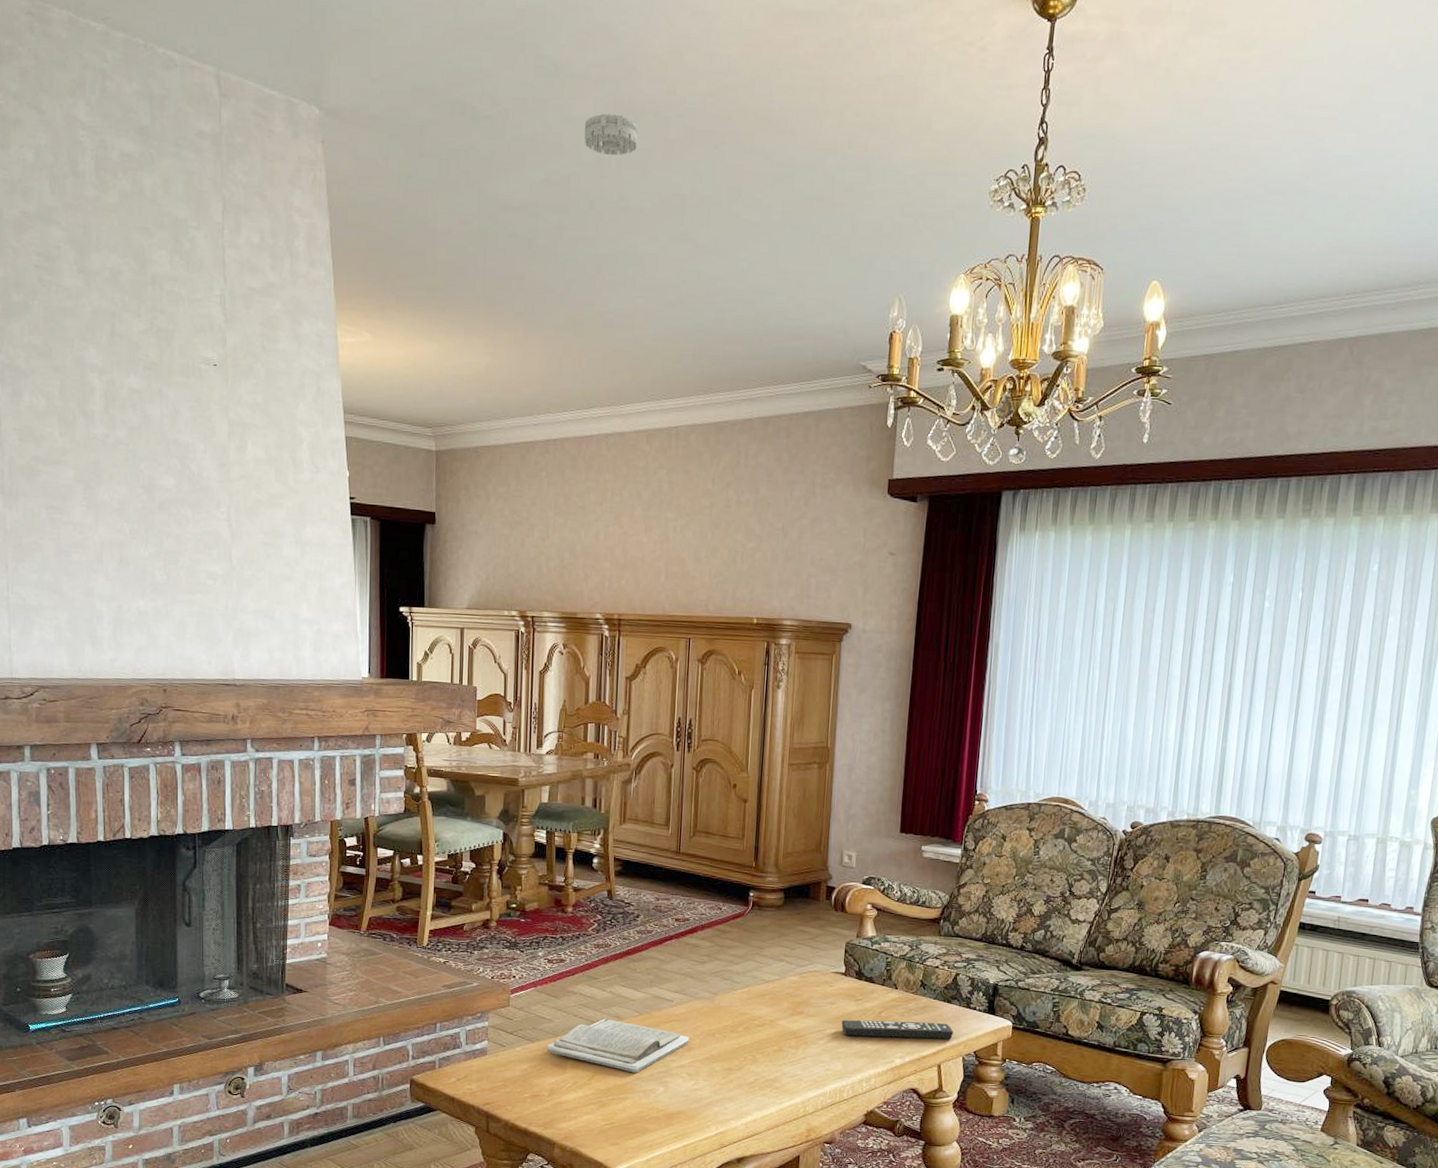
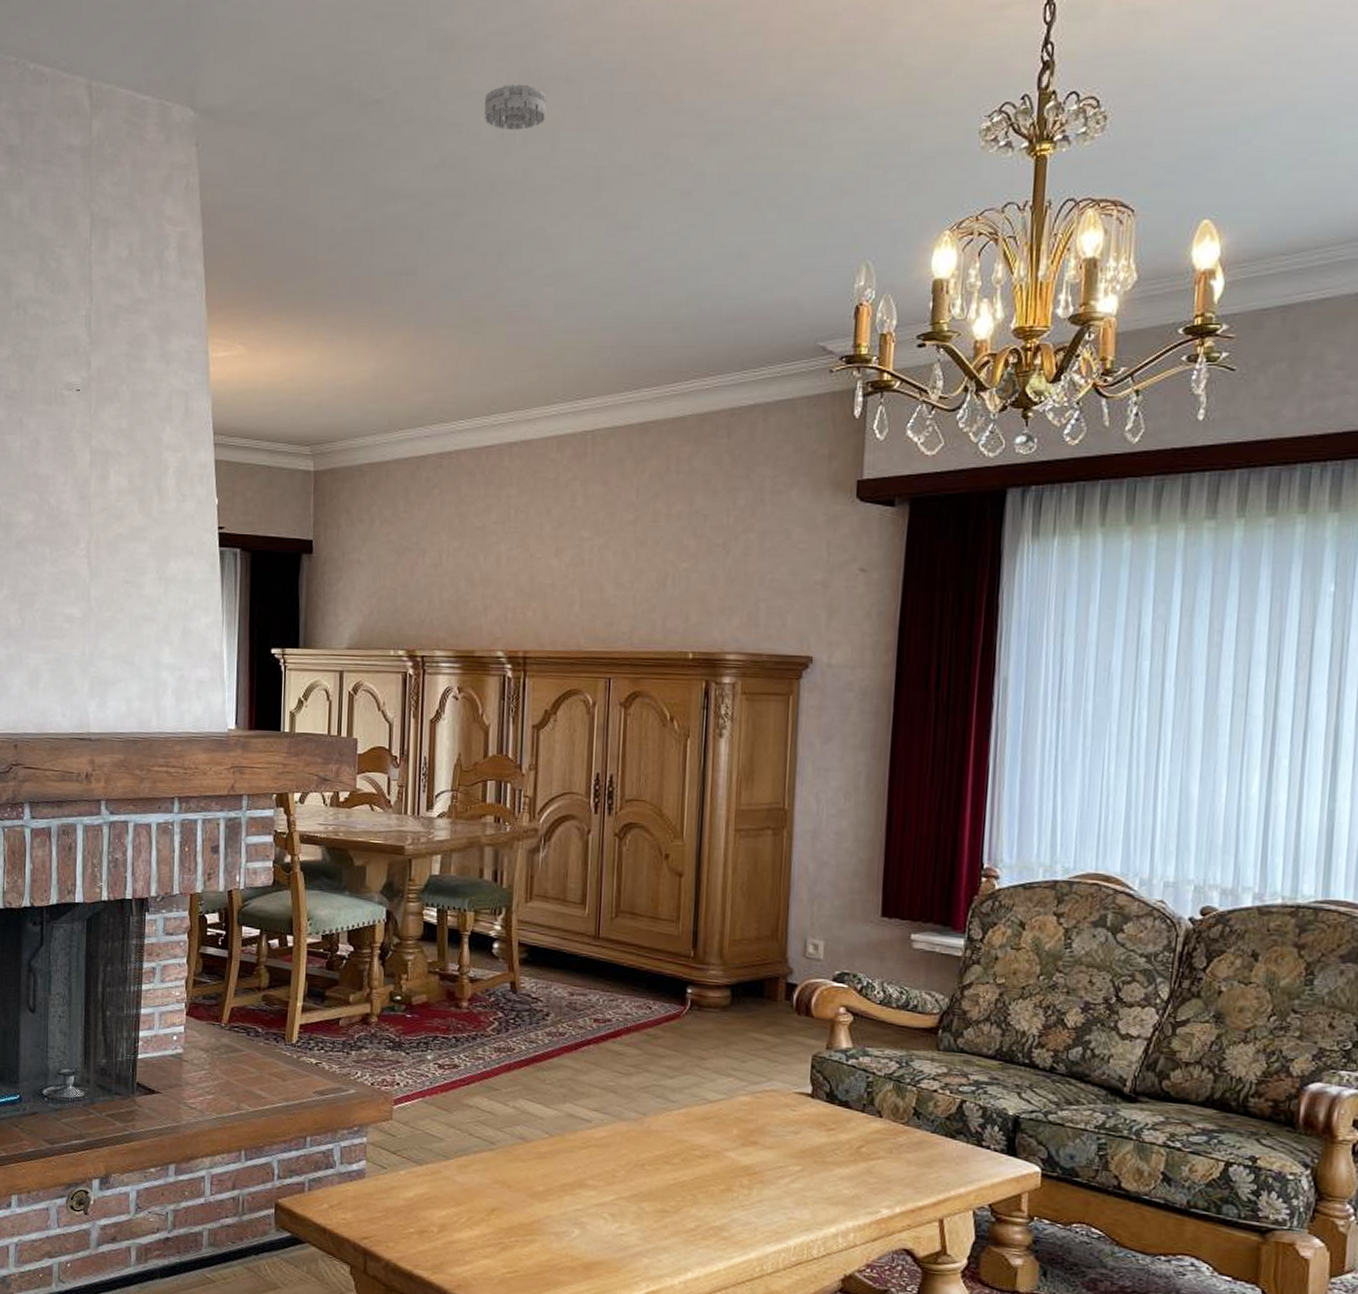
book: present [547,1018,690,1073] -> none [436,1139,613,1210]
remote control: present [841,1020,953,1039] -> none [808,1154,960,1186]

